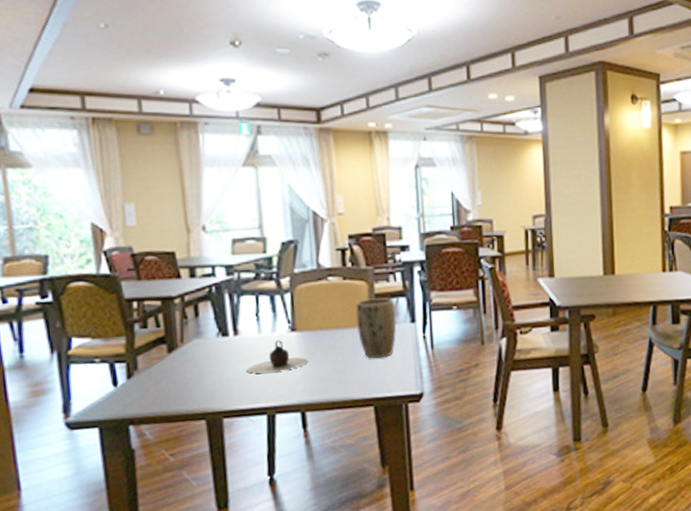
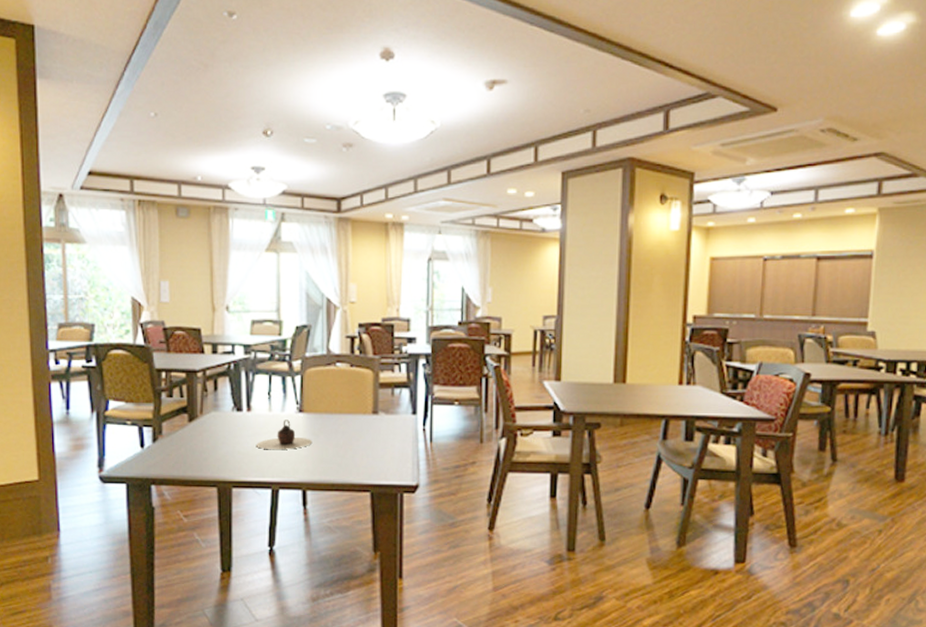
plant pot: present [355,298,396,358] -> none [359,387,398,445]

